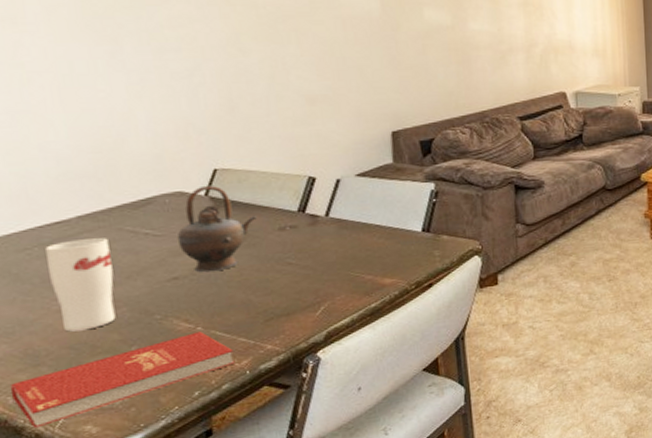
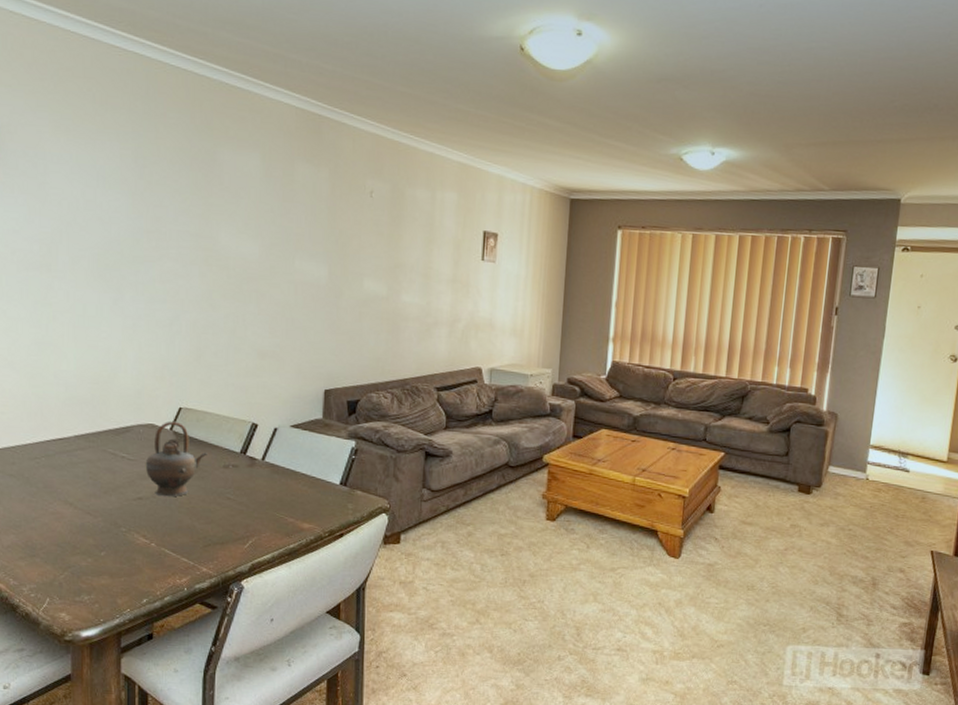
book: present [9,332,235,428] -> none [12,547,177,608]
cup: present [45,238,116,332] -> none [50,455,95,533]

